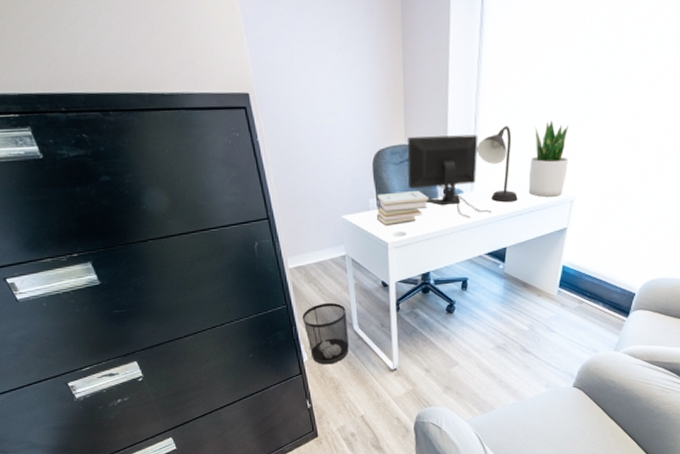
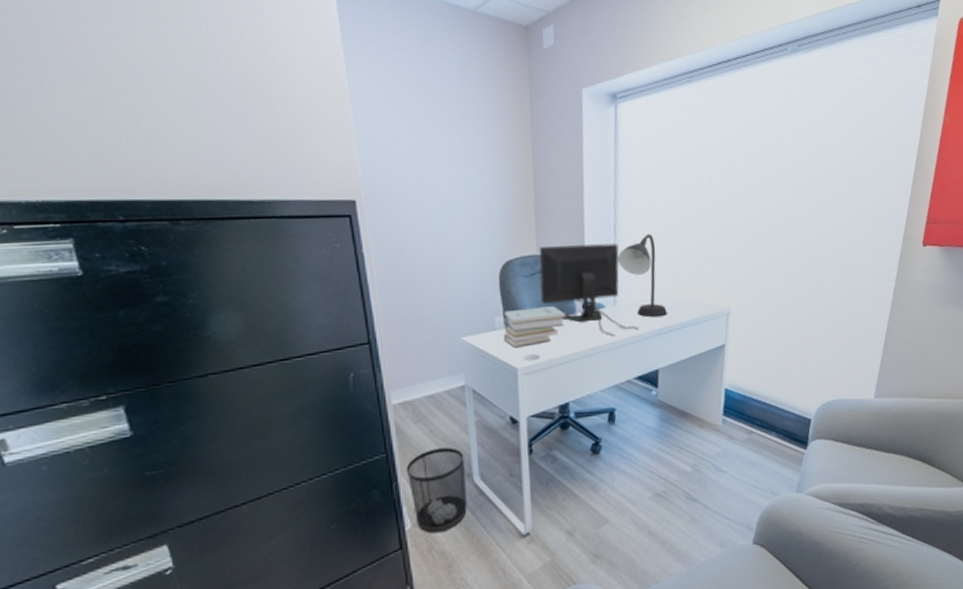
planter: present [528,121,568,197] -> none [677,229,720,311]

